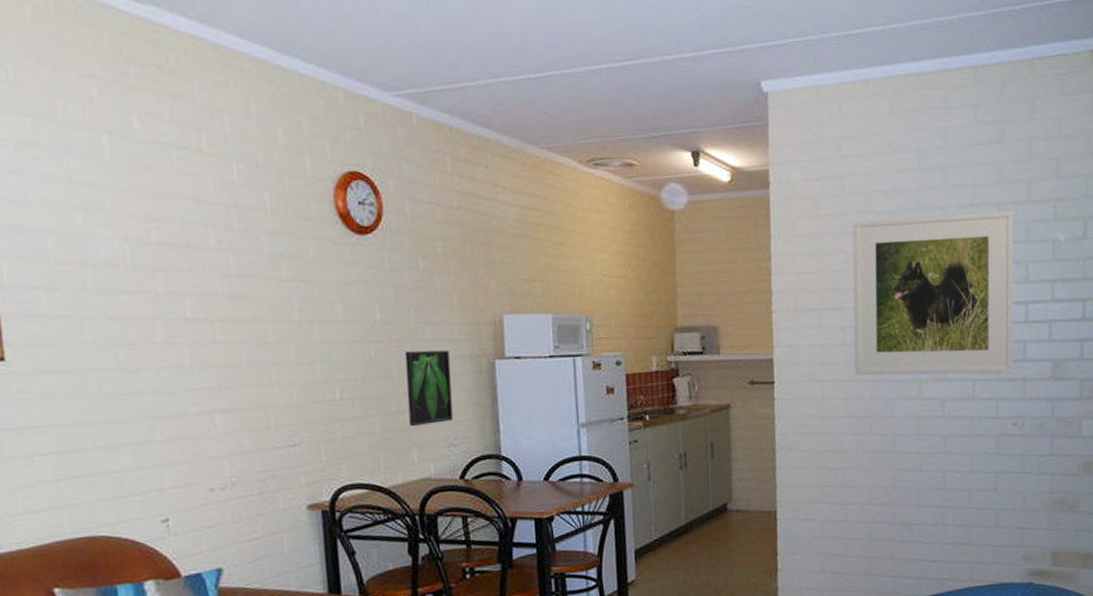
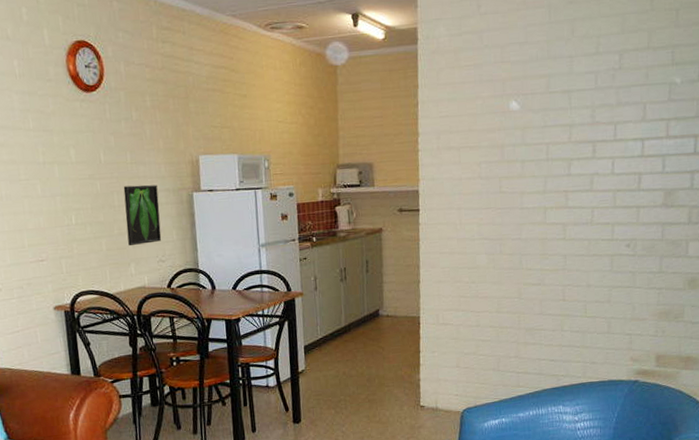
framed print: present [852,210,1014,376] -> none [488,57,635,204]

